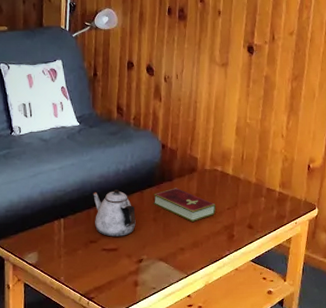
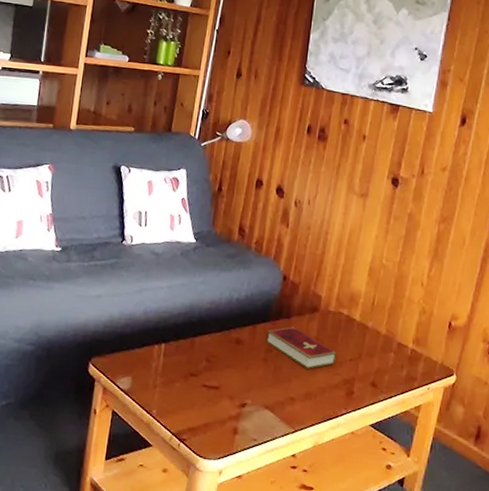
teapot: present [93,189,136,238] -> none [198,319,245,375]

